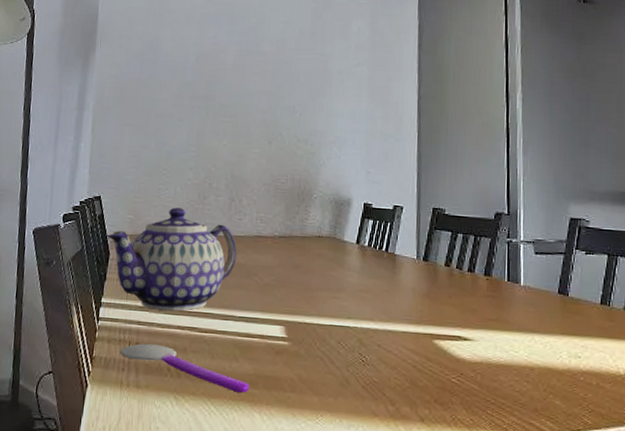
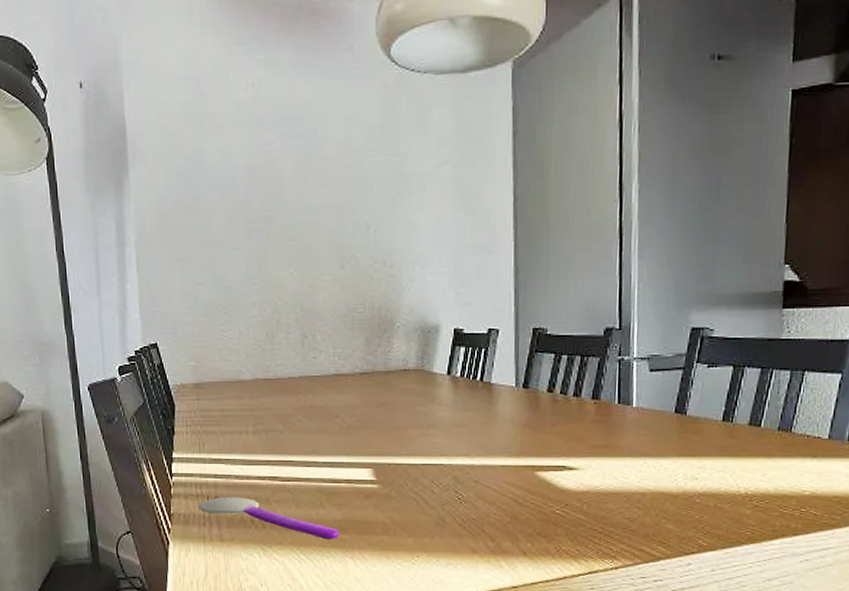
teapot: present [106,207,237,312] -> none [168,350,315,462]

